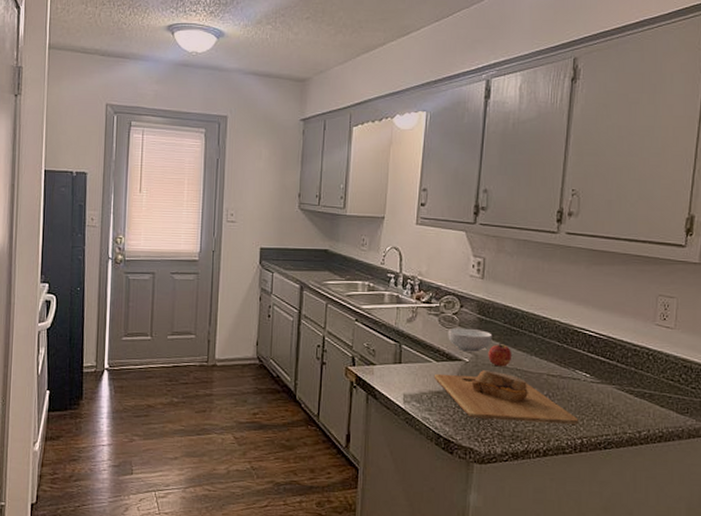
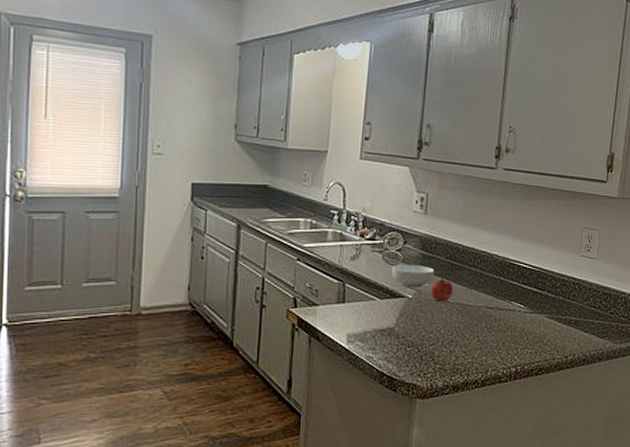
cutting board: present [433,370,579,425] -> none [377,306,514,355]

